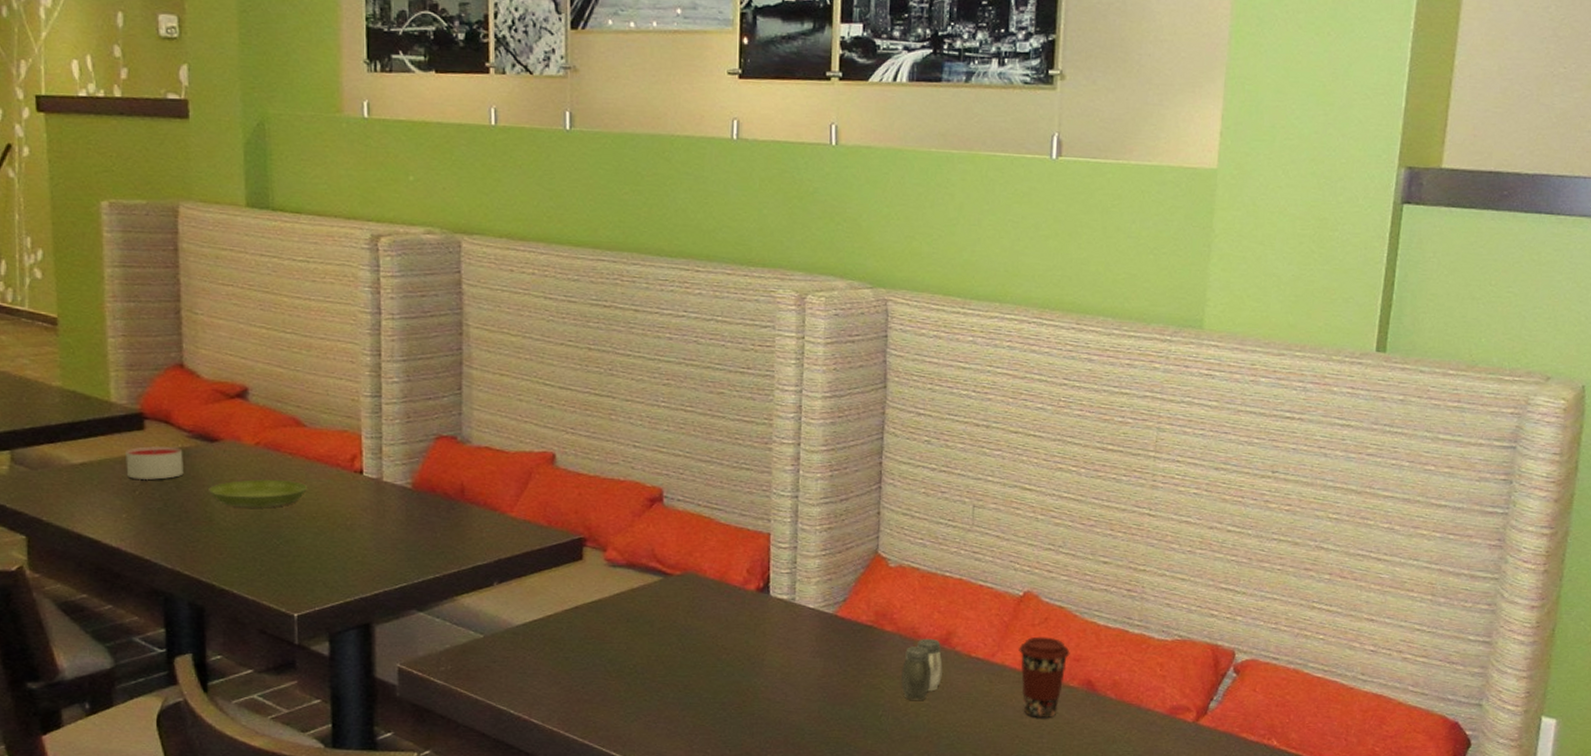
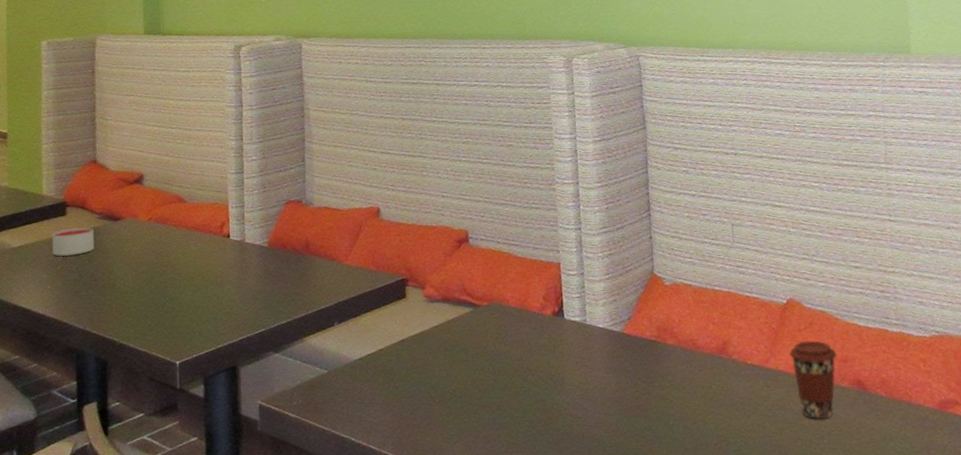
saucer: present [209,479,307,508] -> none [113,248,187,273]
salt and pepper shaker: present [901,638,943,700] -> none [686,348,723,409]

